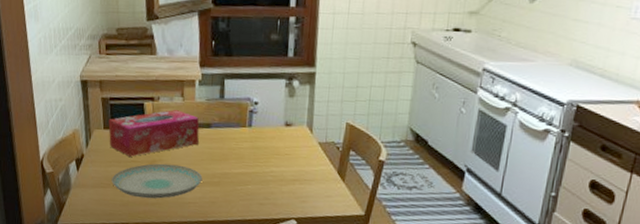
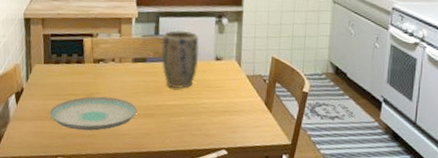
tissue box: present [108,110,200,157] -> none [48,45,135,90]
plant pot: none [227,94,268,156] -> present [161,30,200,89]

